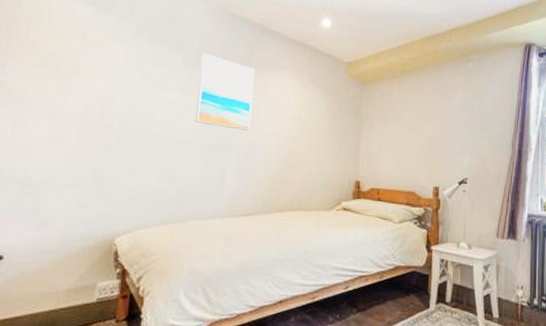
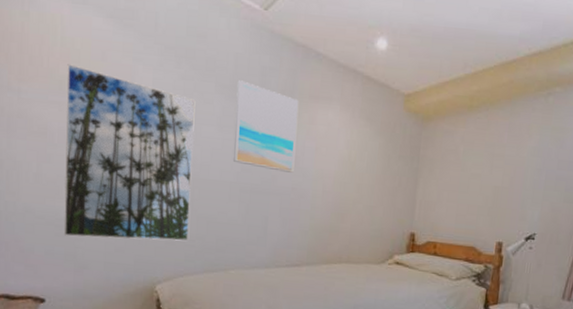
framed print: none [29,42,164,196] -> present [63,64,196,242]

